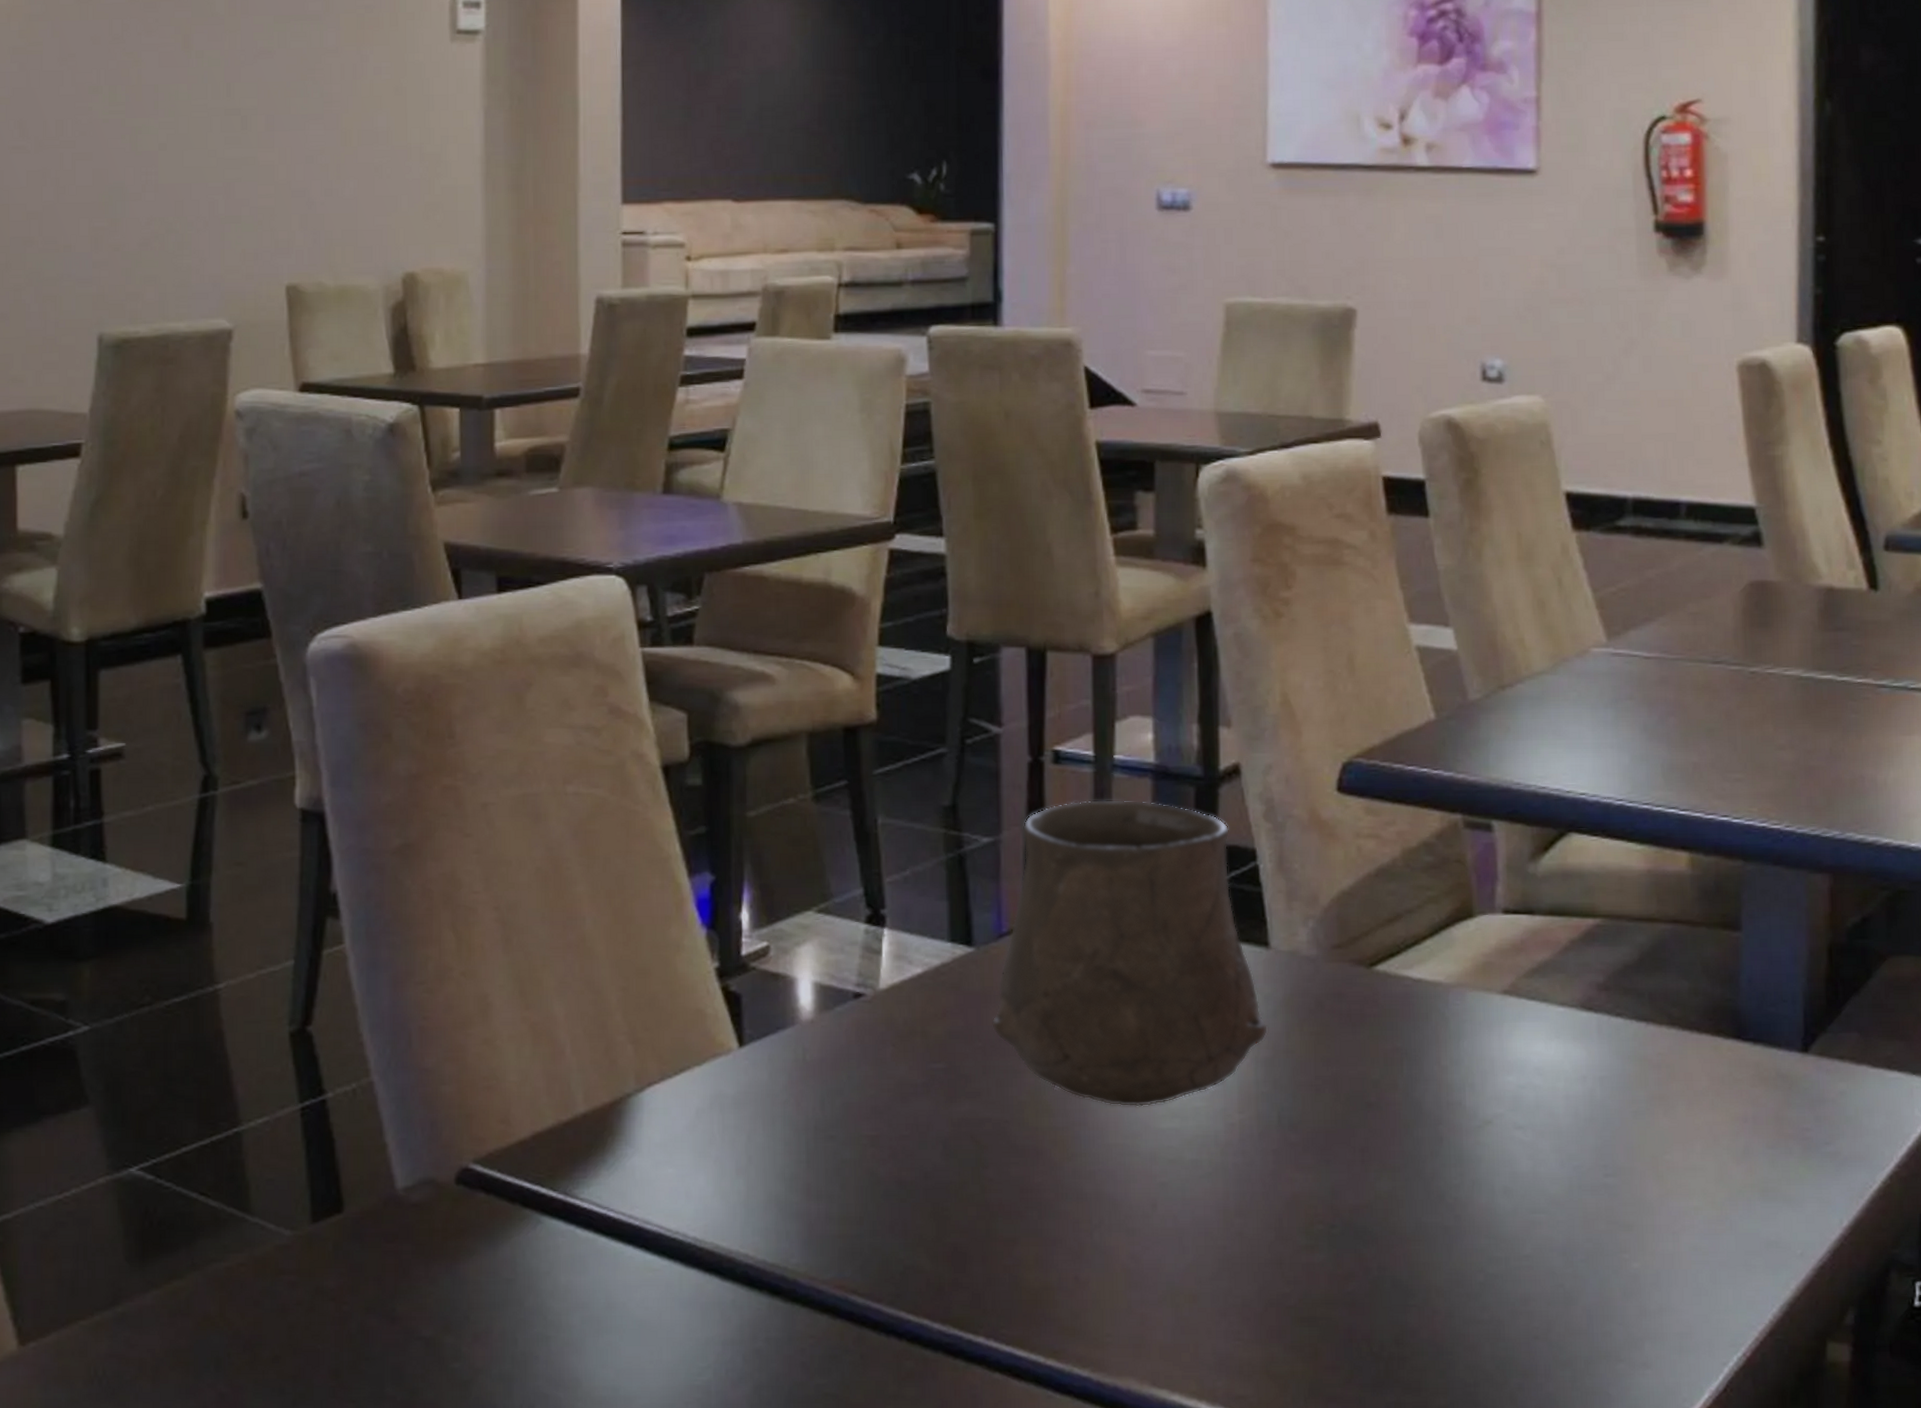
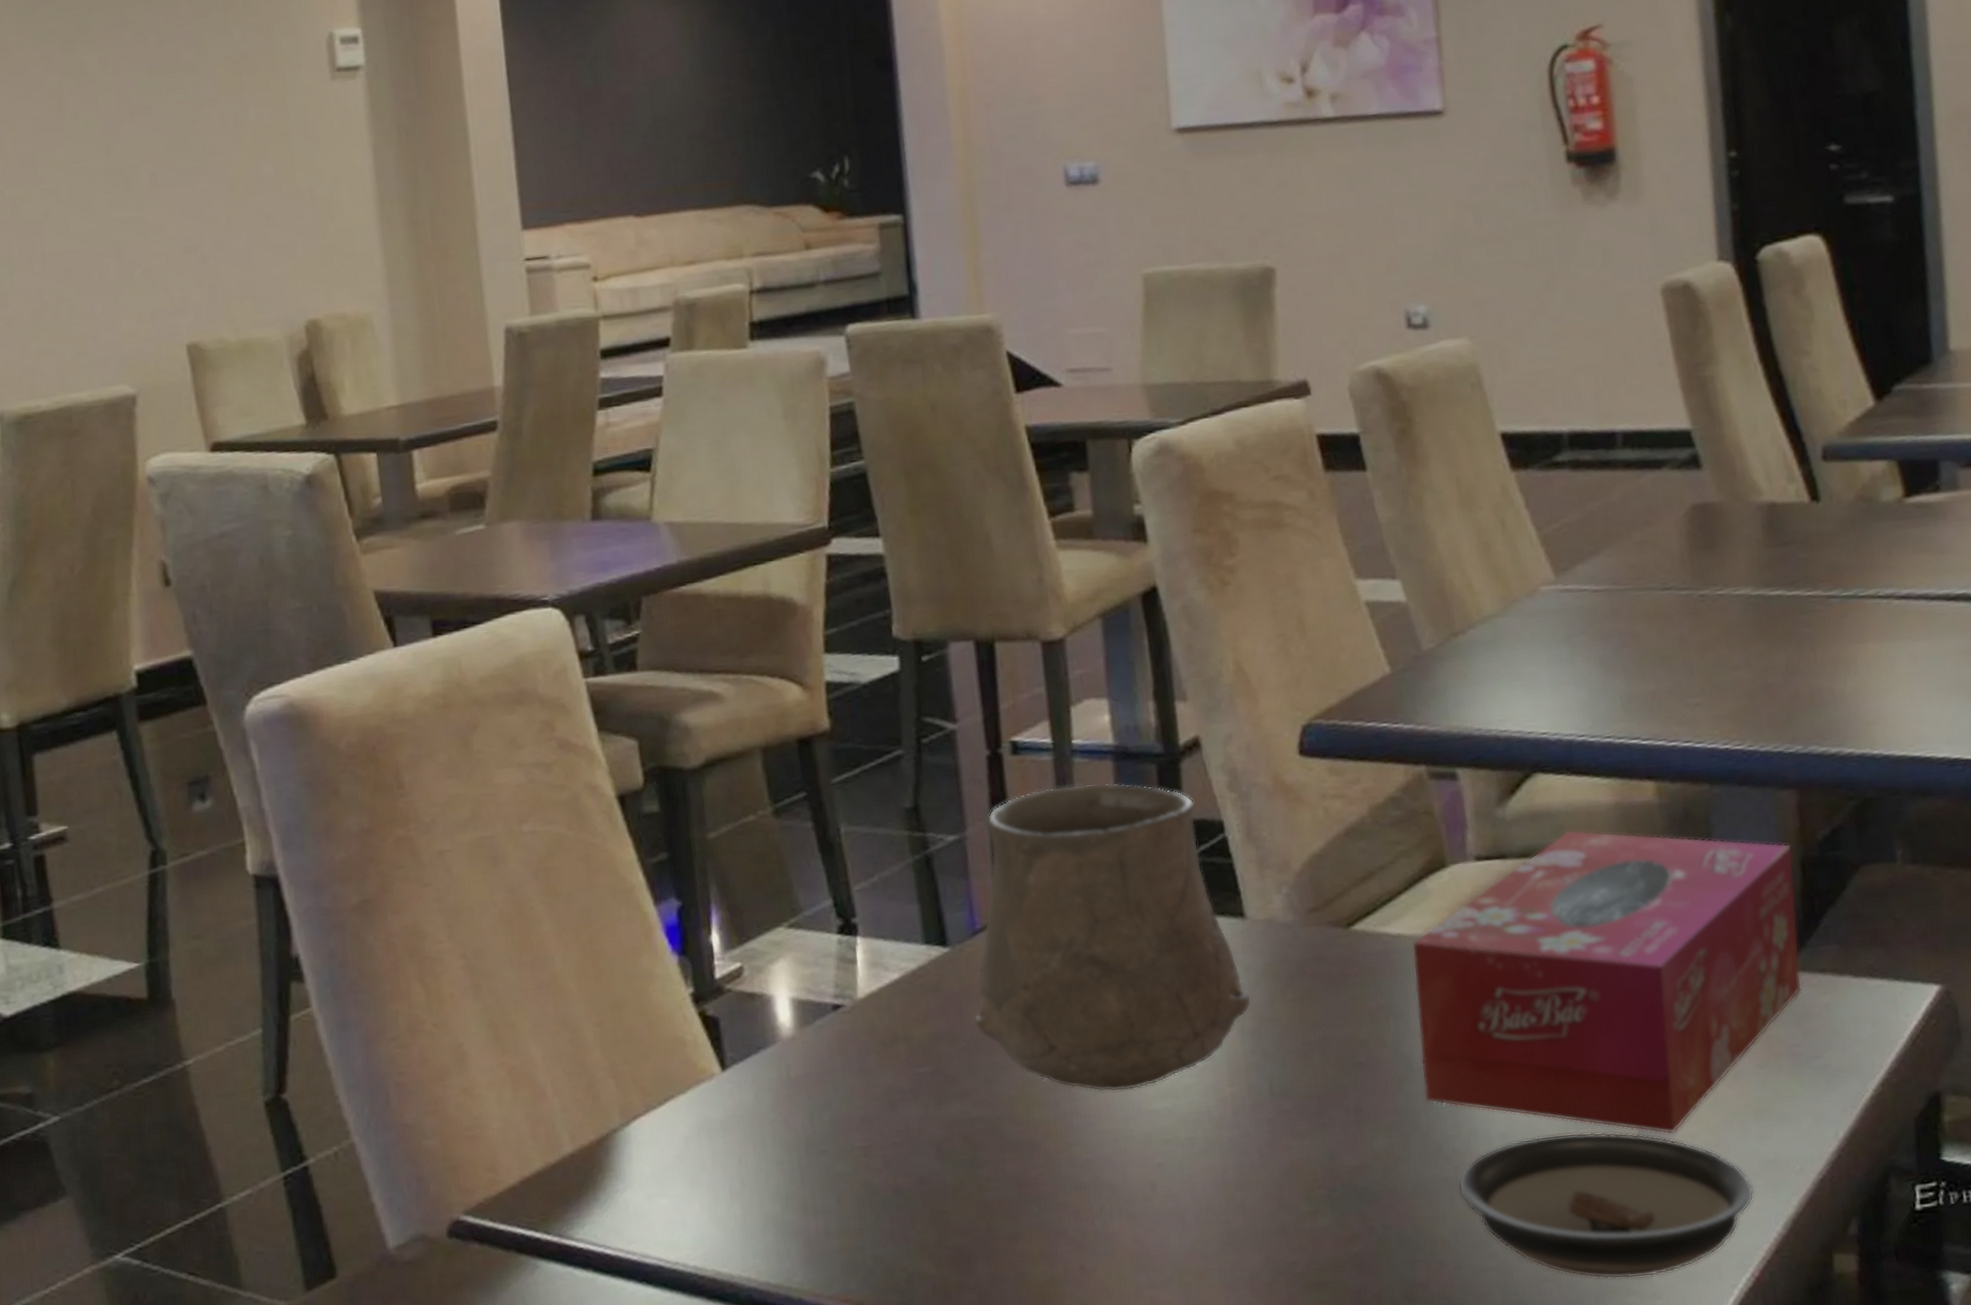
tissue box: none [1430,893,1821,1205] -> present [1411,830,1802,1135]
saucer: none [1457,1194,1753,1346] -> present [1458,1132,1755,1279]

